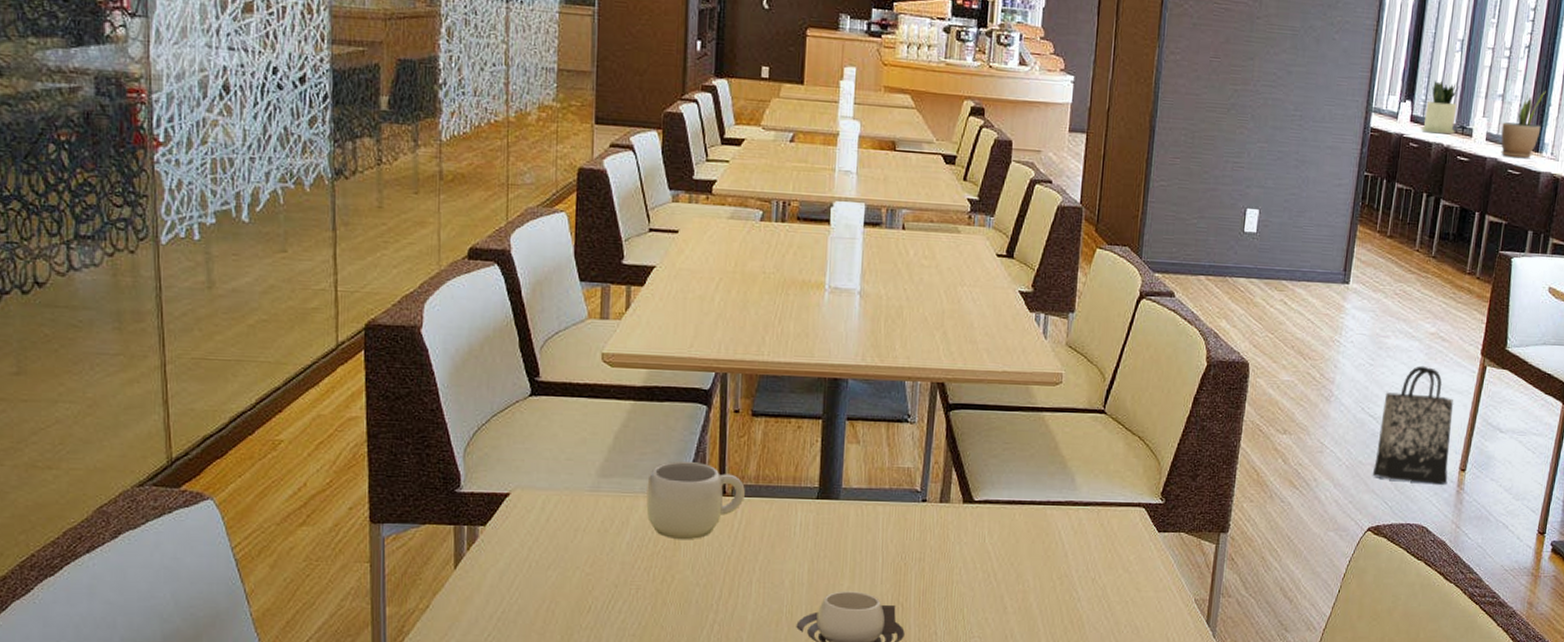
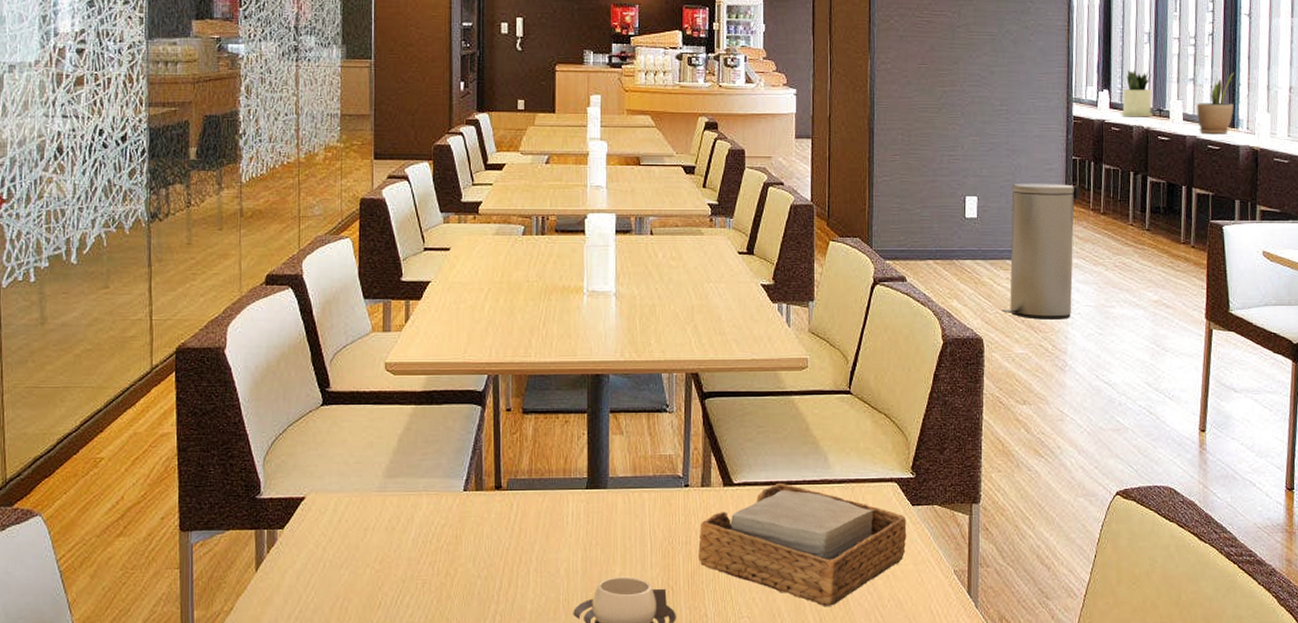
mug: present [646,460,745,540] -> none [429,458,519,534]
napkin holder: none [932,502,1151,629] -> present [698,482,907,606]
pedal bin: none [1271,197,1369,347] -> present [1001,183,1080,320]
shopping bag: present [1372,365,1453,485] -> none [1114,332,1189,446]

